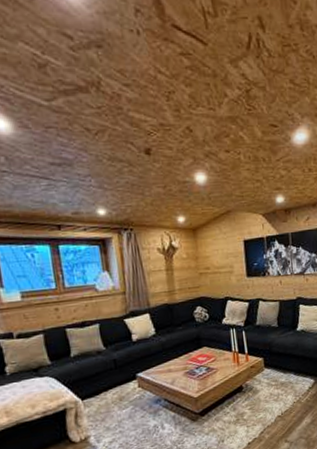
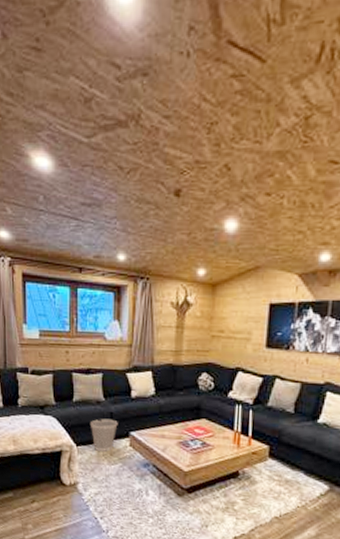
wastebasket: none [93,366,123,400] -> present [89,418,118,452]

